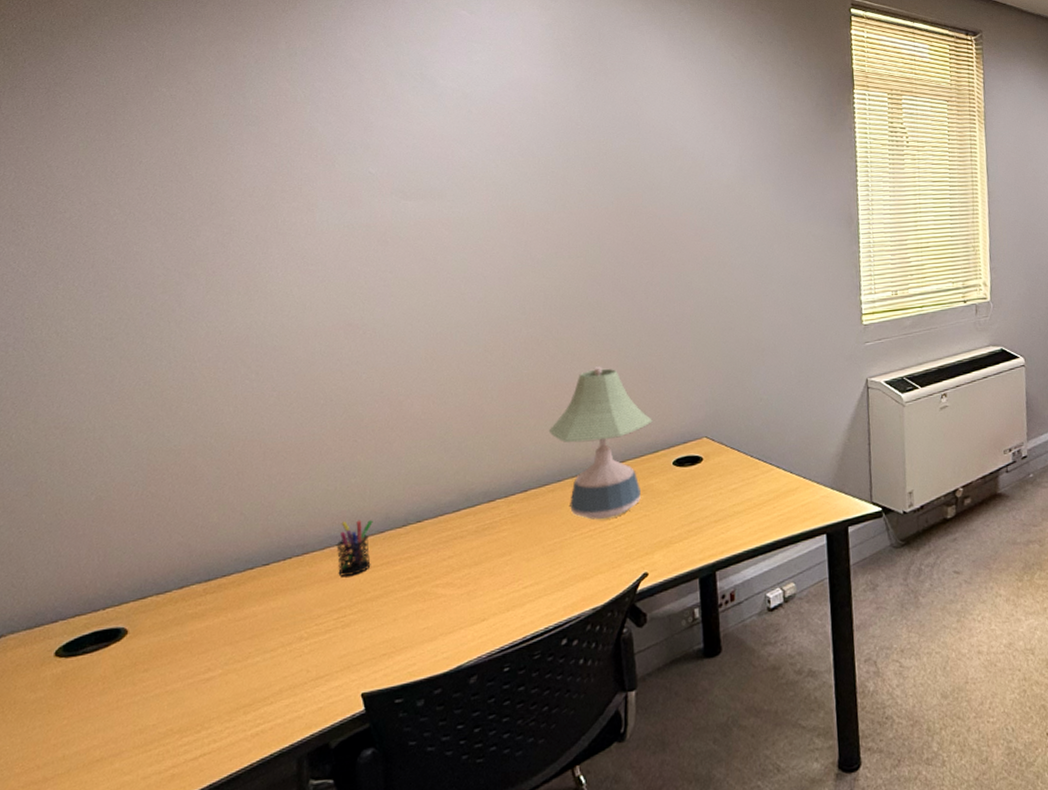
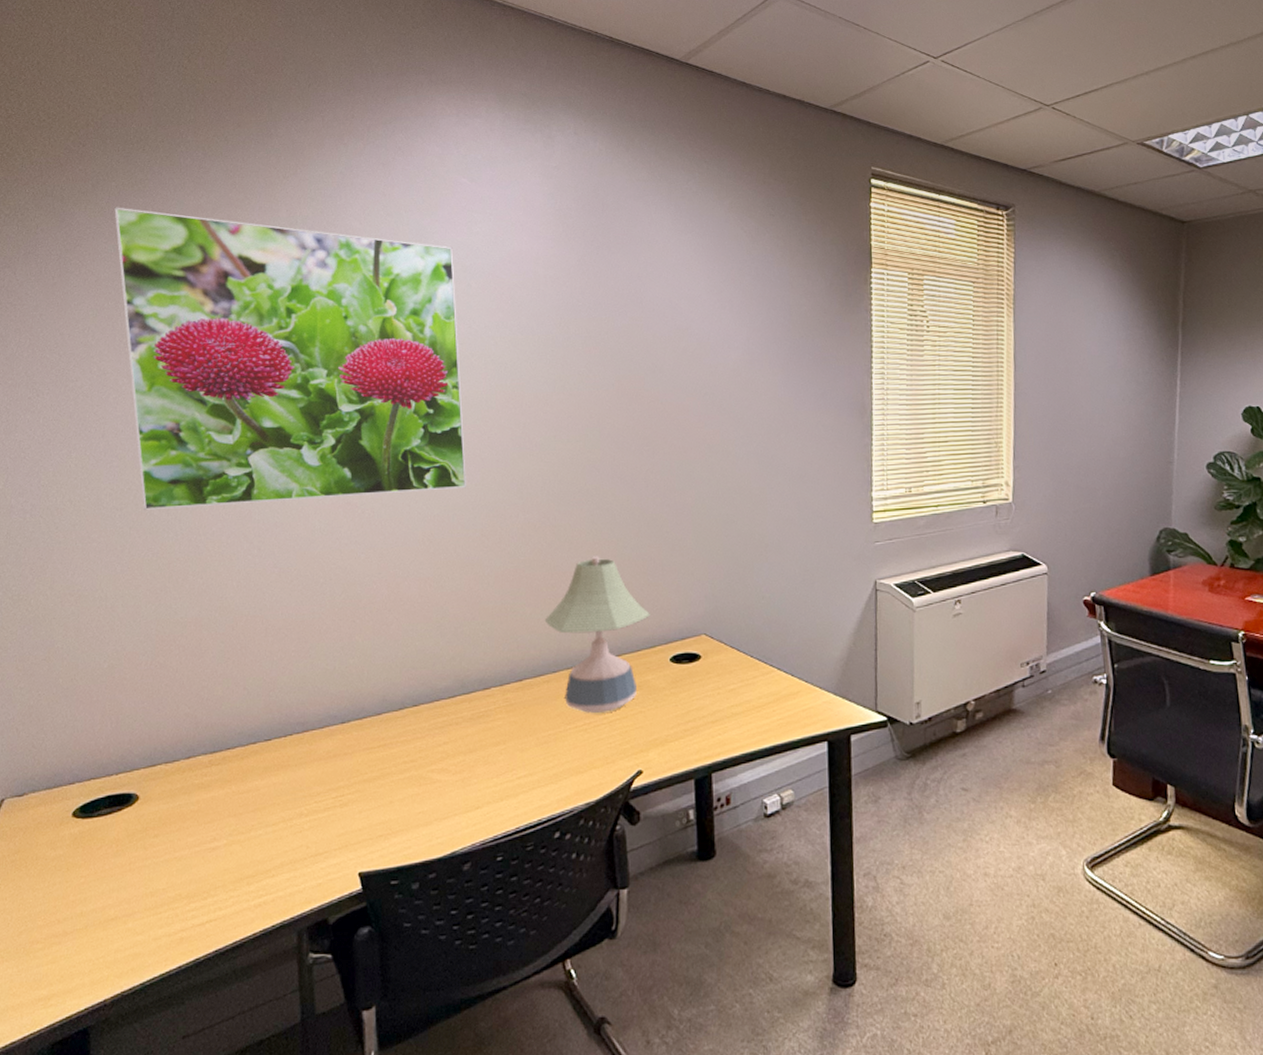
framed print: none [107,41,470,340] -> present [114,207,467,511]
pen holder: present [336,520,373,576] -> none [335,701,371,756]

